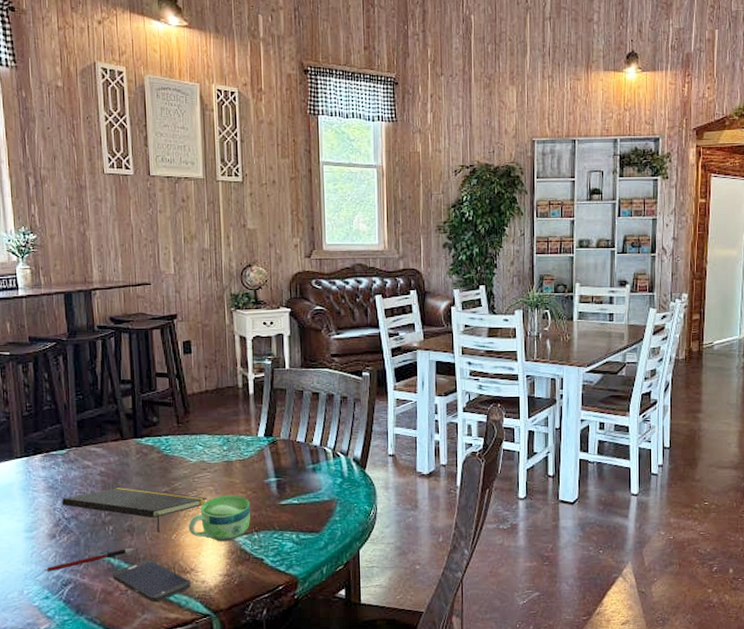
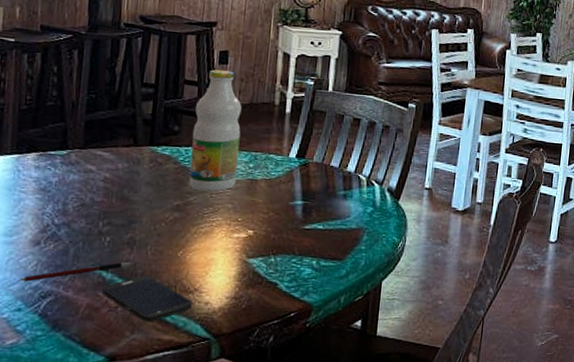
notepad: present [61,486,207,534] -> none [52,196,224,249]
bottle: none [169,360,213,476] -> present [189,69,242,192]
cup: present [188,495,251,542] -> none [198,214,272,263]

